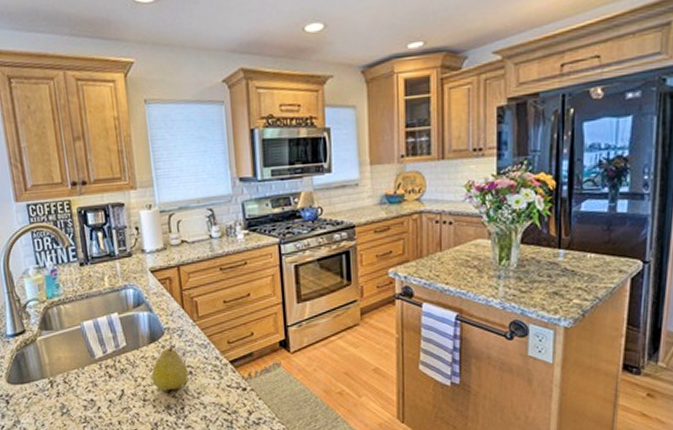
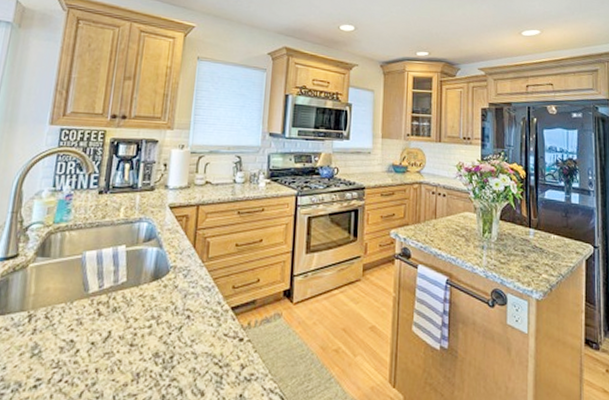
fruit: present [151,345,188,391] -> none [145,285,186,336]

